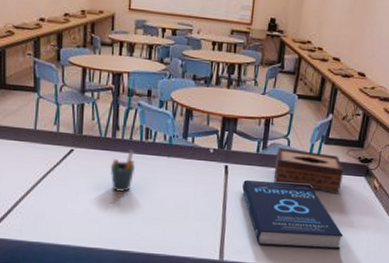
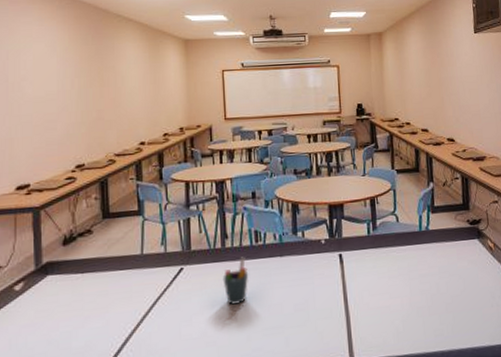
book: present [242,179,343,250] -> none [360,258,472,335]
tissue box: present [274,147,344,195] -> none [387,222,458,264]

